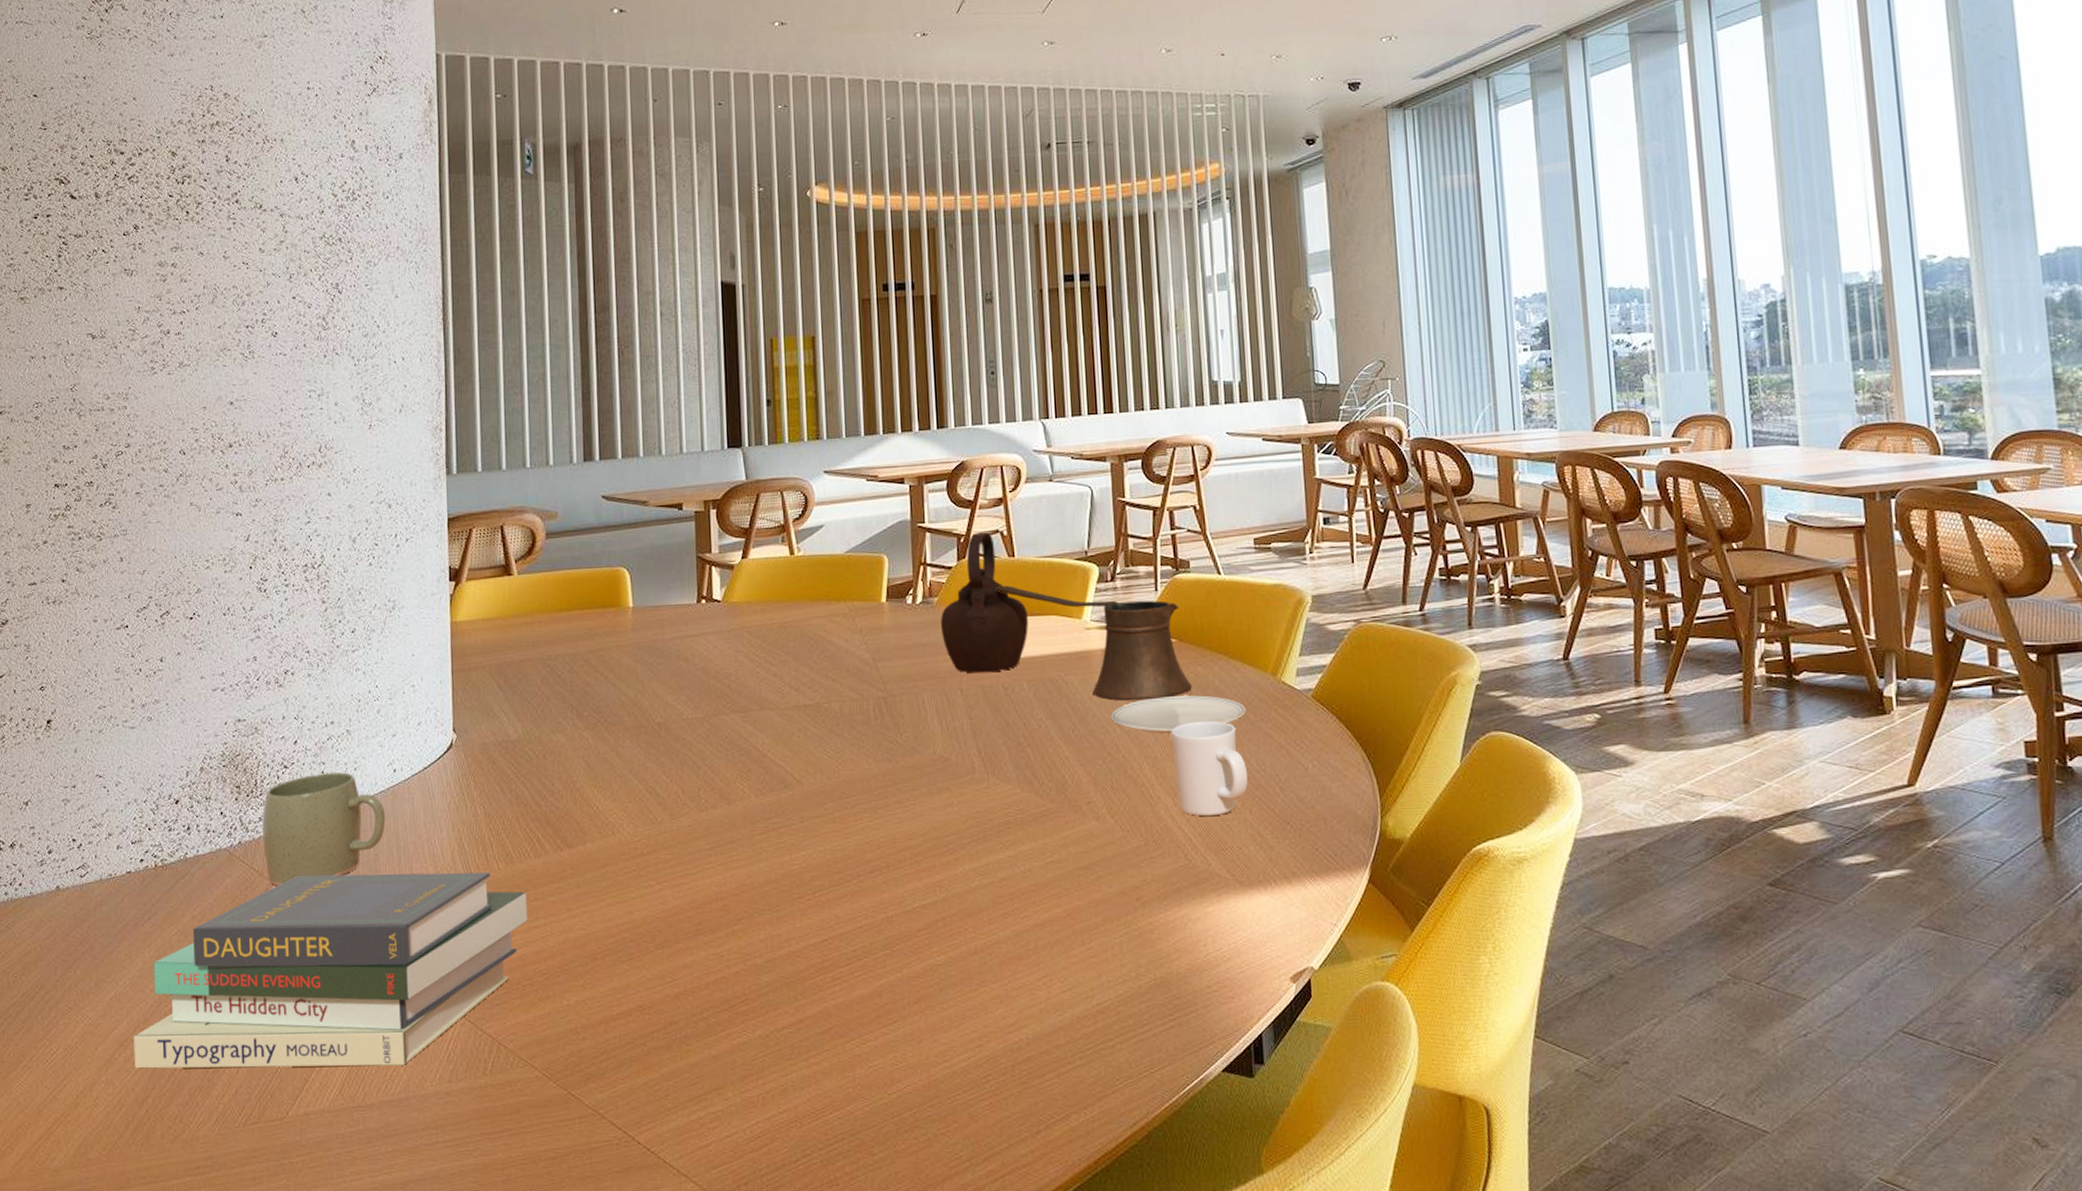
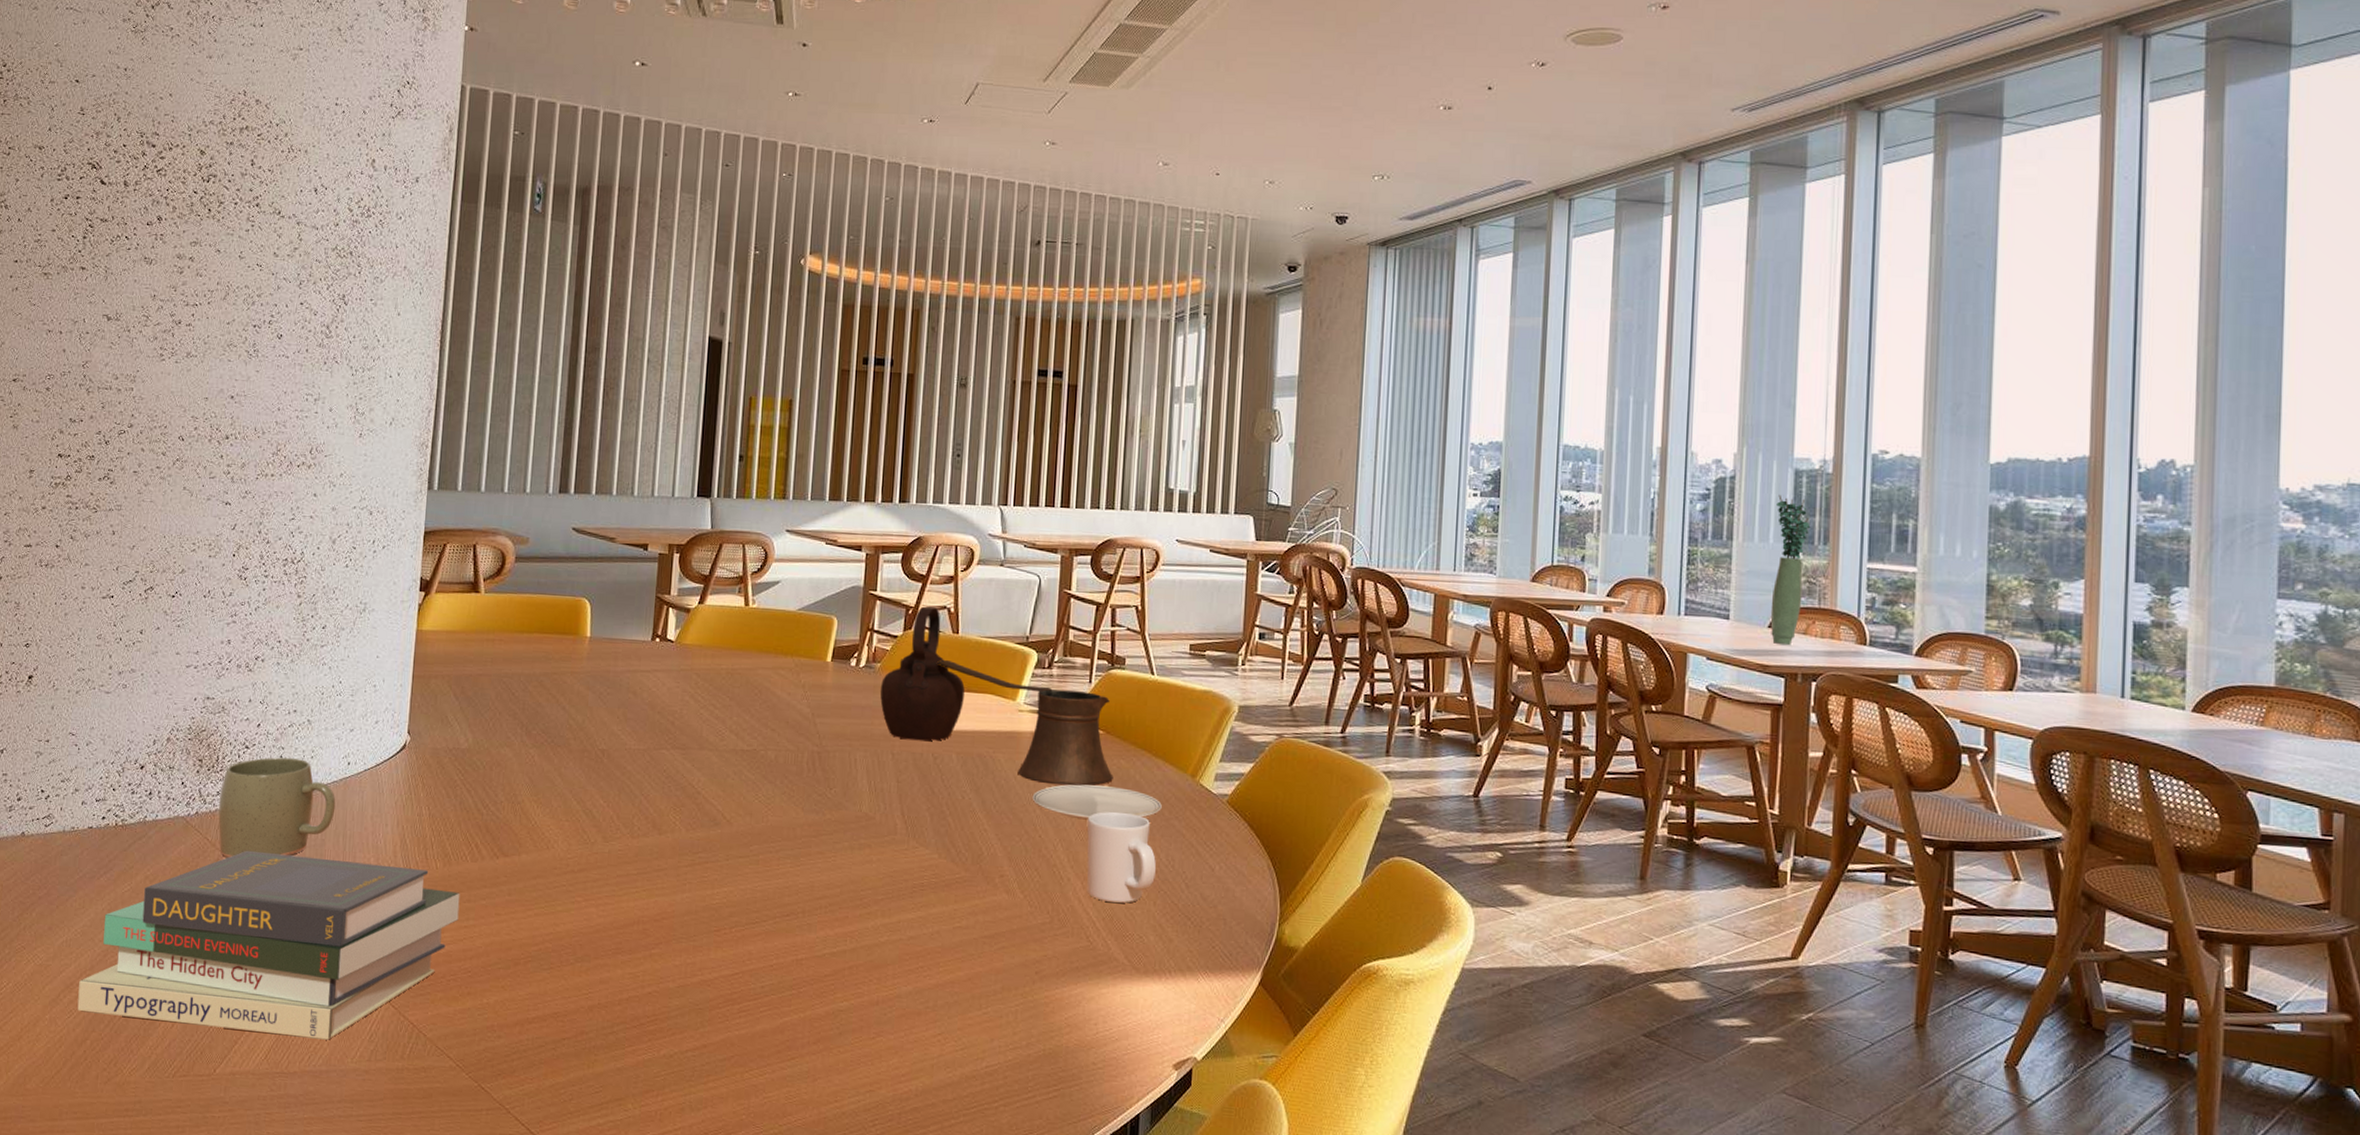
vase: none [1831,312,1870,465] -> present [1770,494,1811,646]

